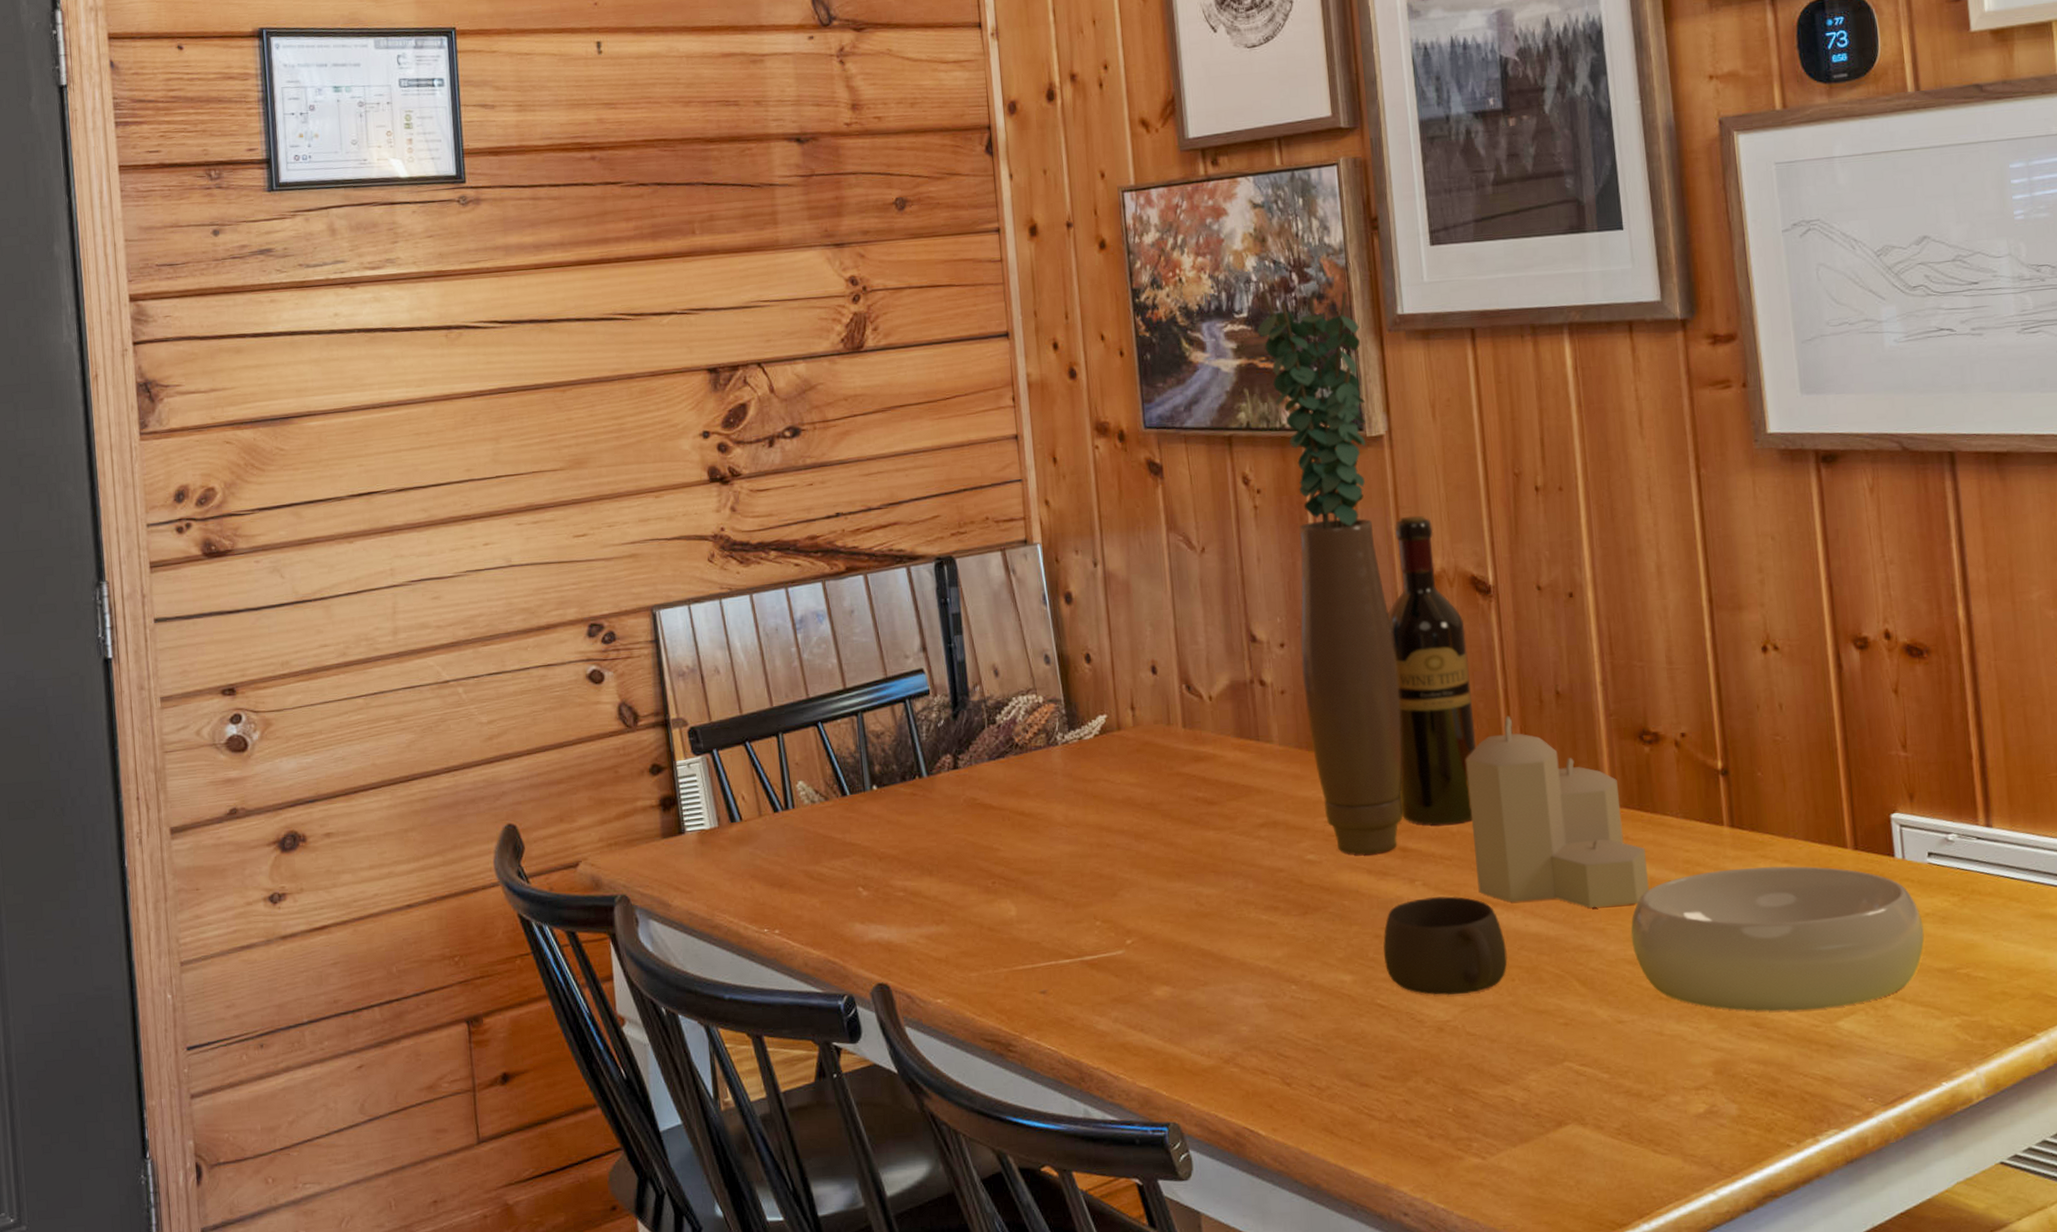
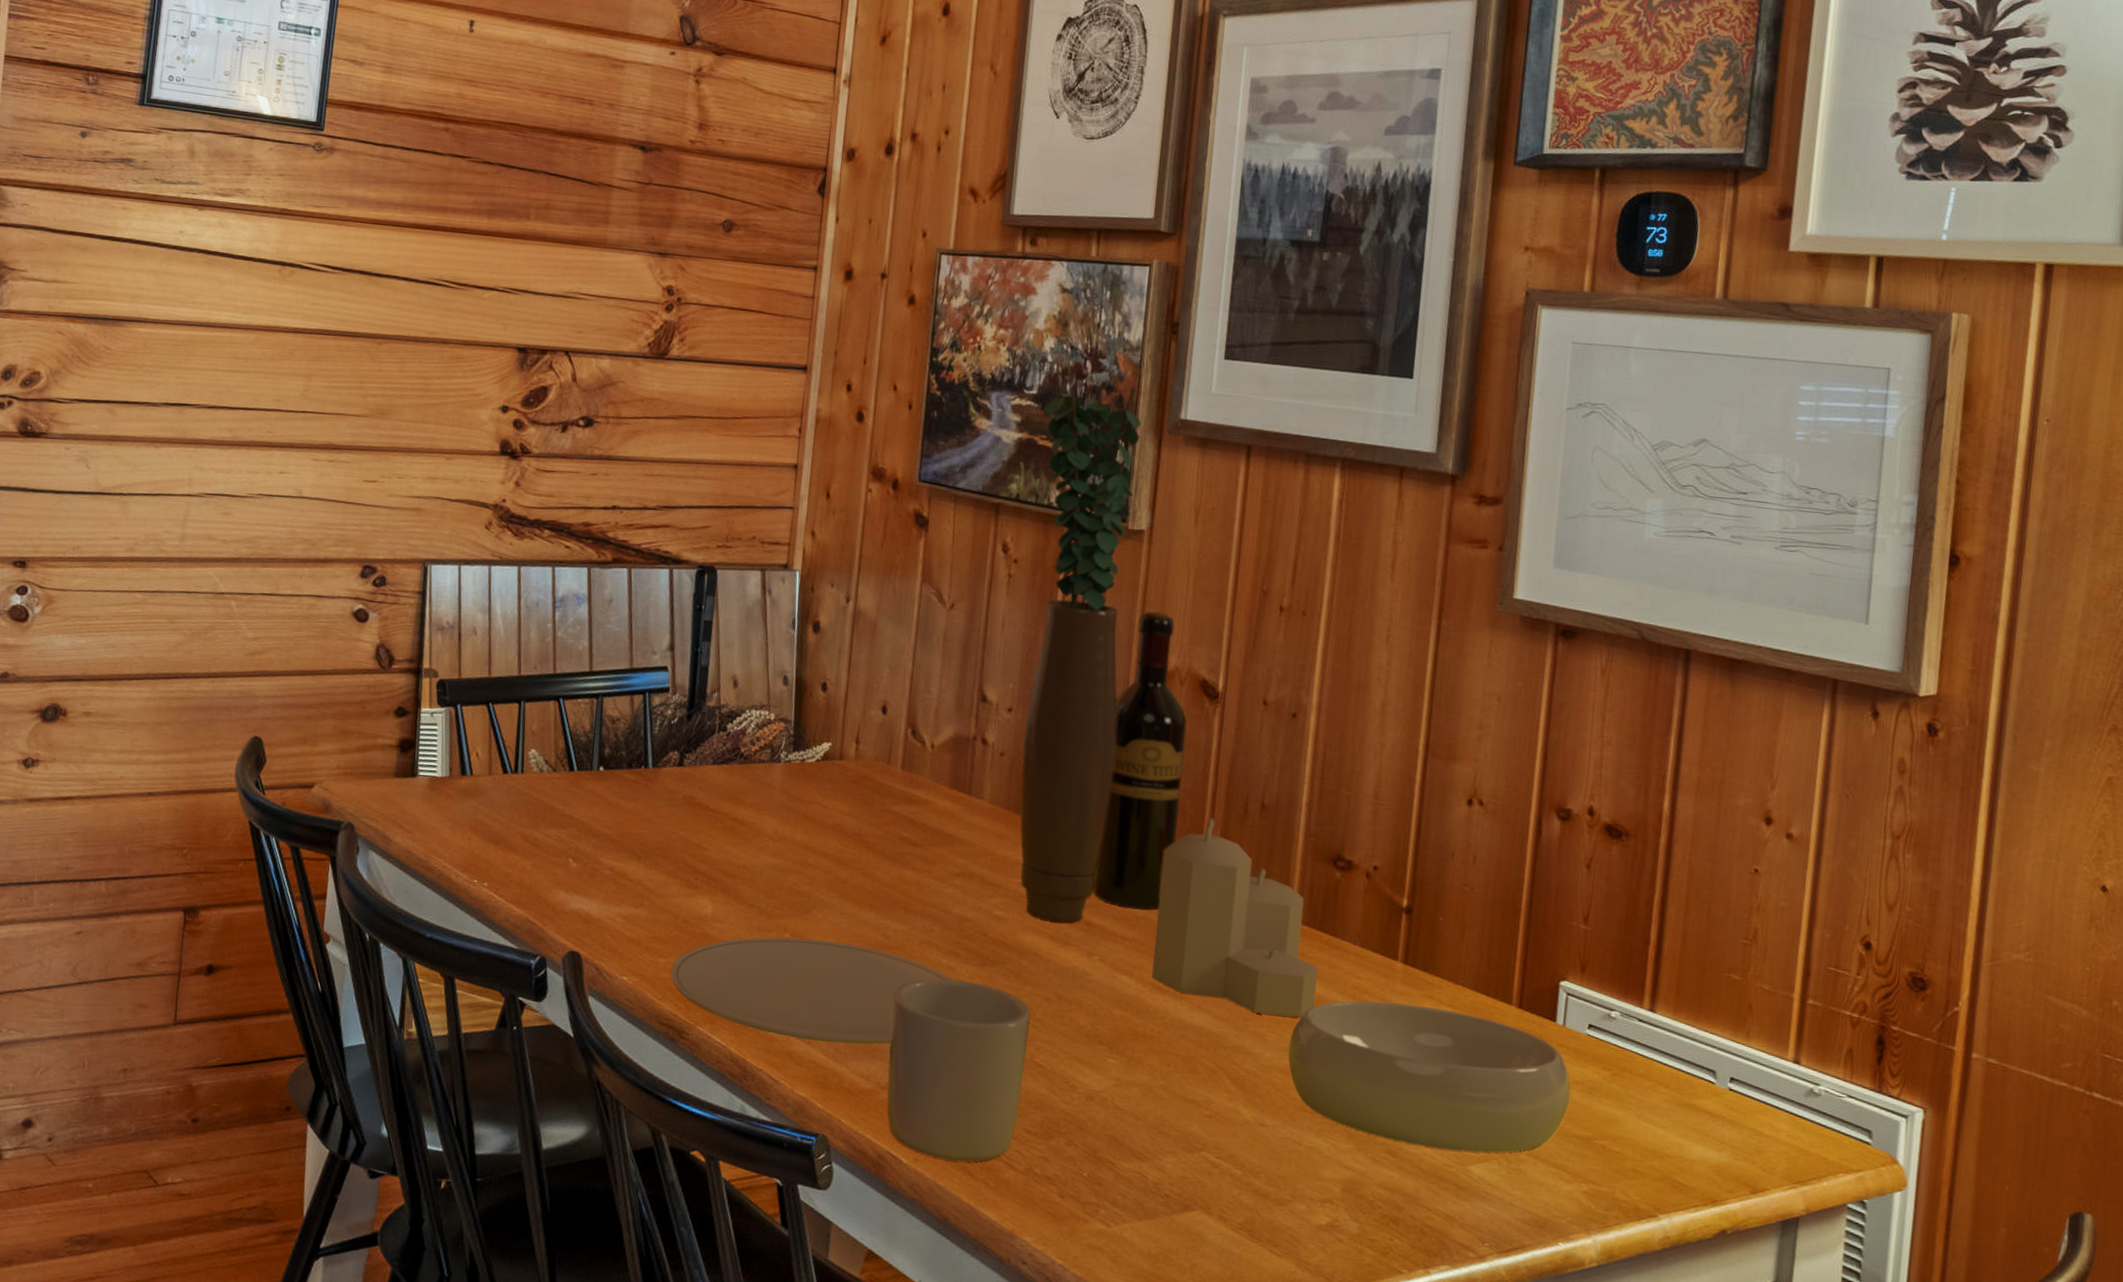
plate: none [985,919,1277,1029] -> present [670,937,953,1045]
mug: none [1219,933,1371,1124] -> present [886,978,1031,1162]
cup: present [1383,896,1508,996] -> none [1050,972,1168,1070]

